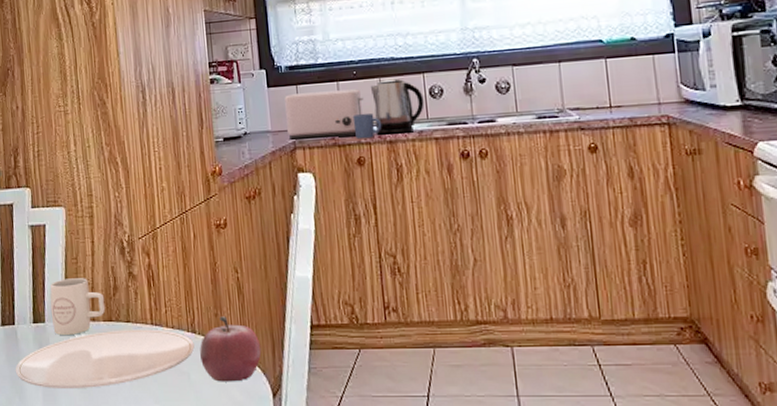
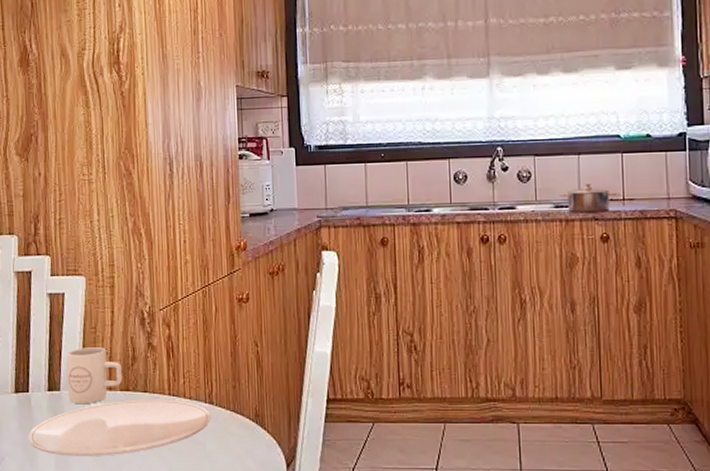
fruit: present [200,316,262,382] -> none [216,388,278,452]
toaster: present [284,89,364,141] -> none [312,171,390,219]
mug: present [352,113,382,141] -> none [378,195,407,222]
kettle: present [370,78,424,135] -> none [397,162,448,217]
cooking pot: none [541,91,604,124] -> present [559,182,618,214]

